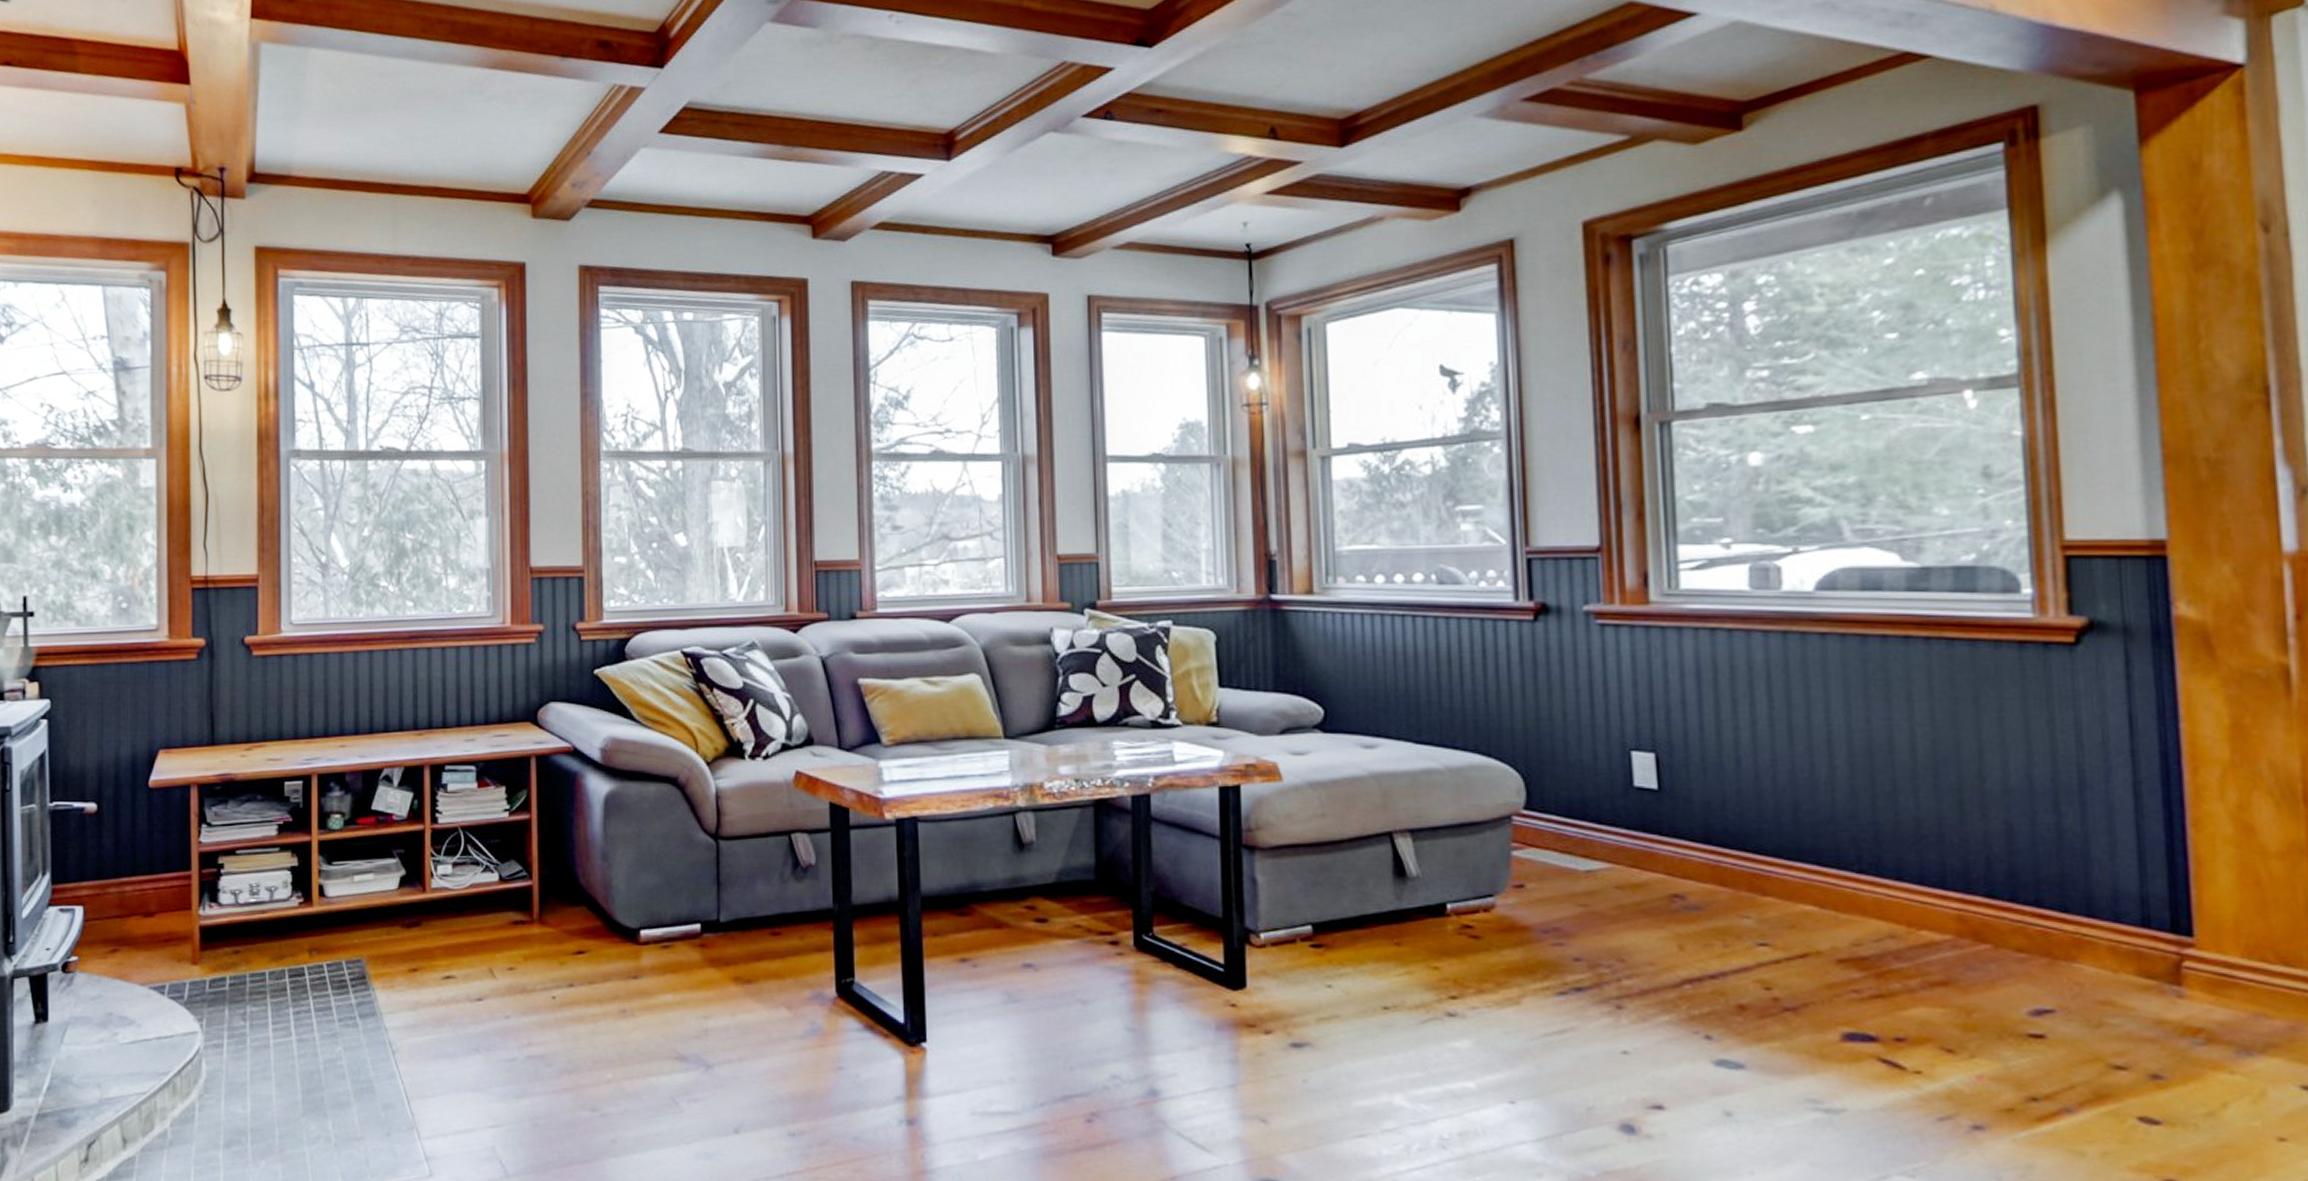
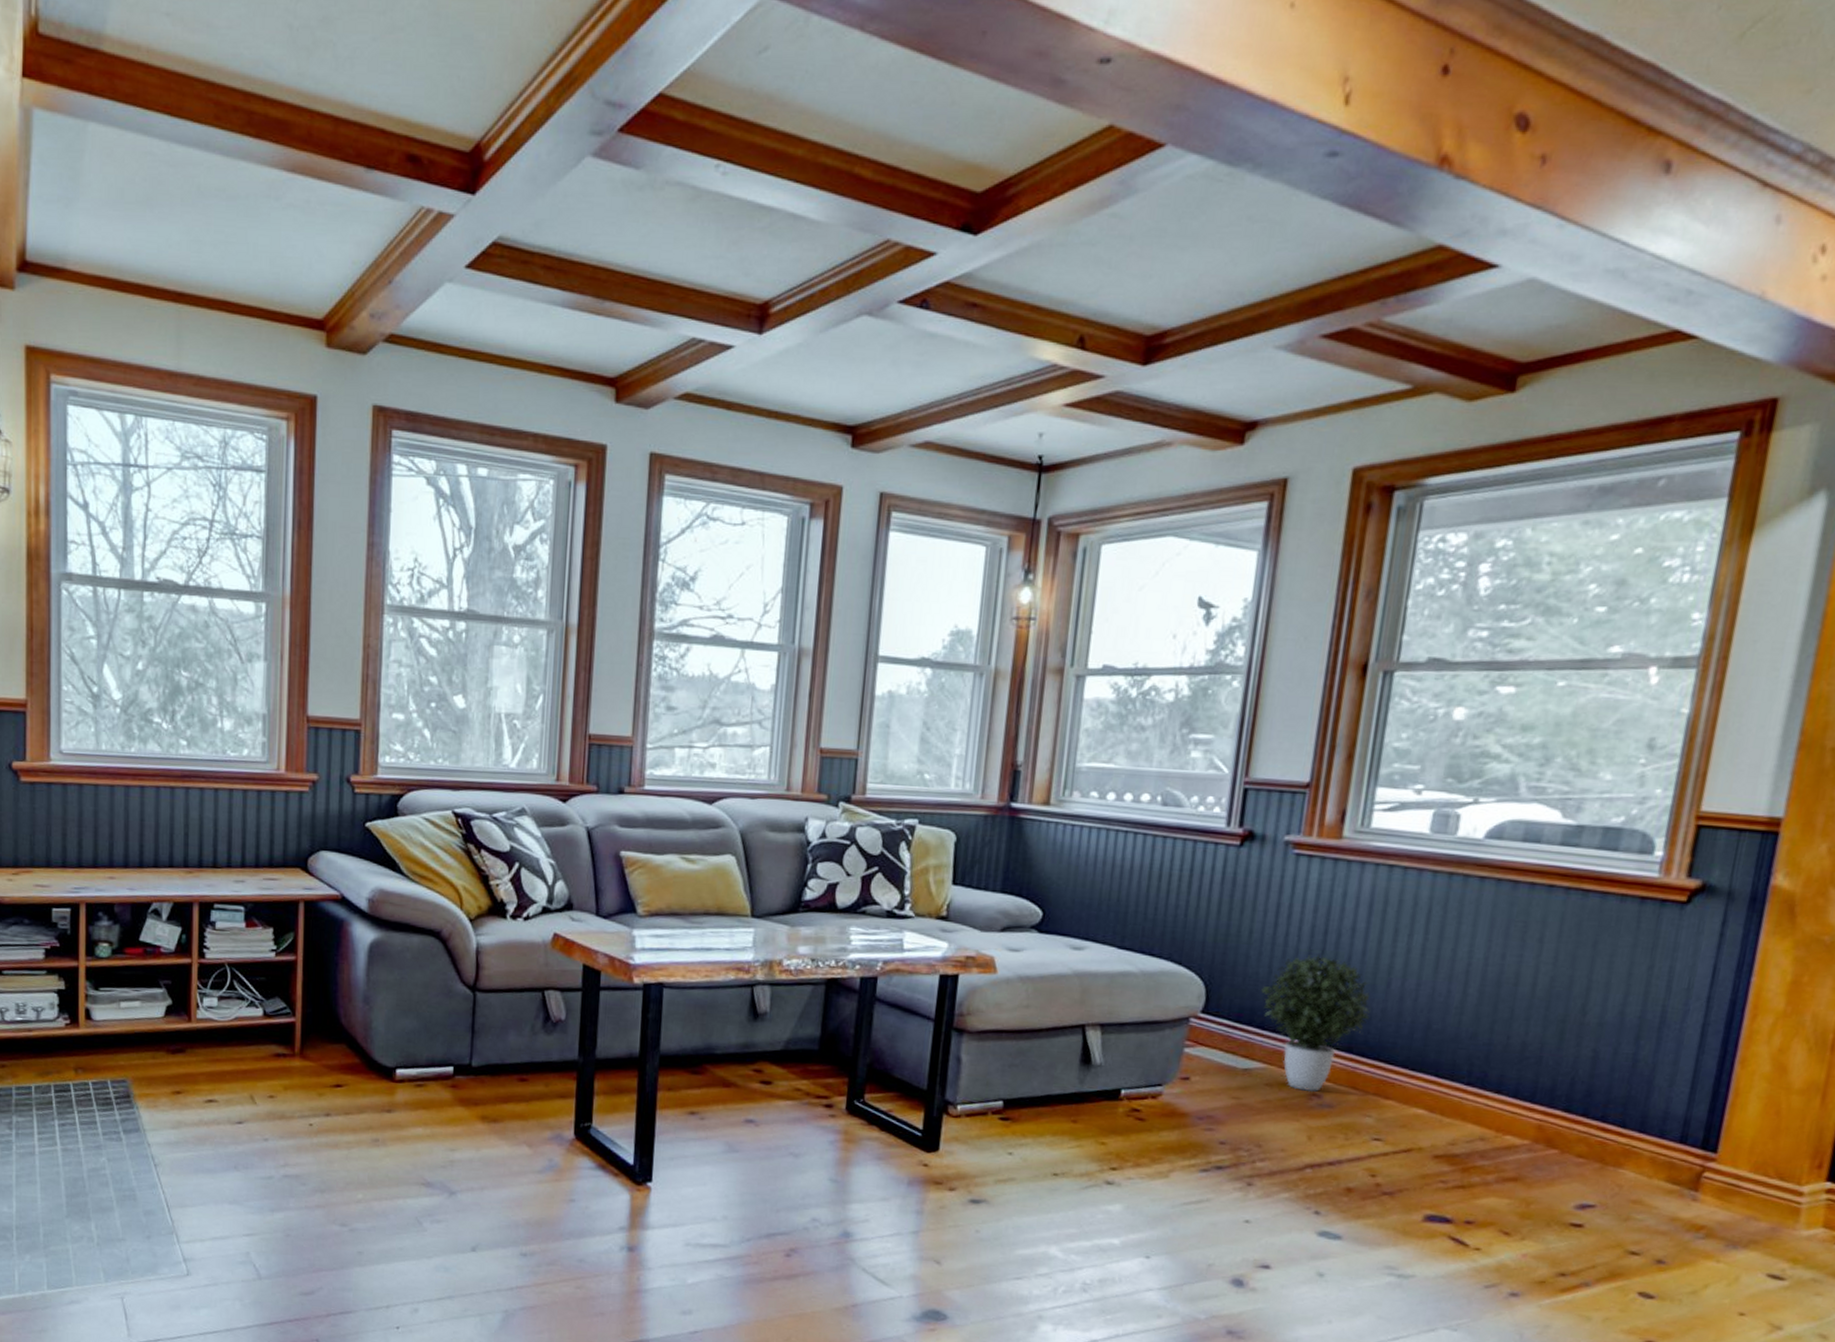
potted plant: none [1589,733,1724,893] -> present [1261,954,1371,1093]

